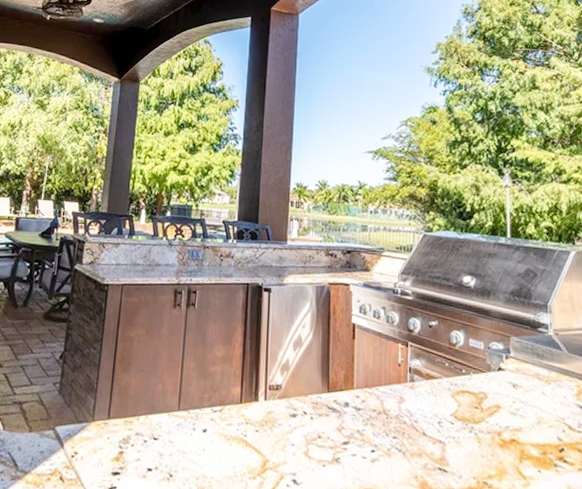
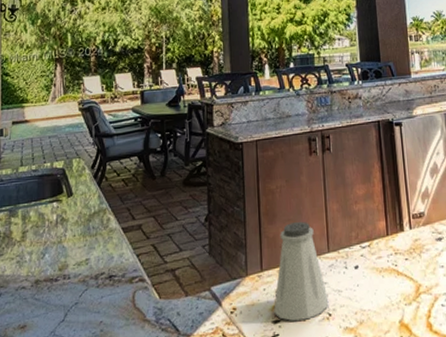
saltshaker: none [115,373,172,477] -> present [274,221,329,321]

